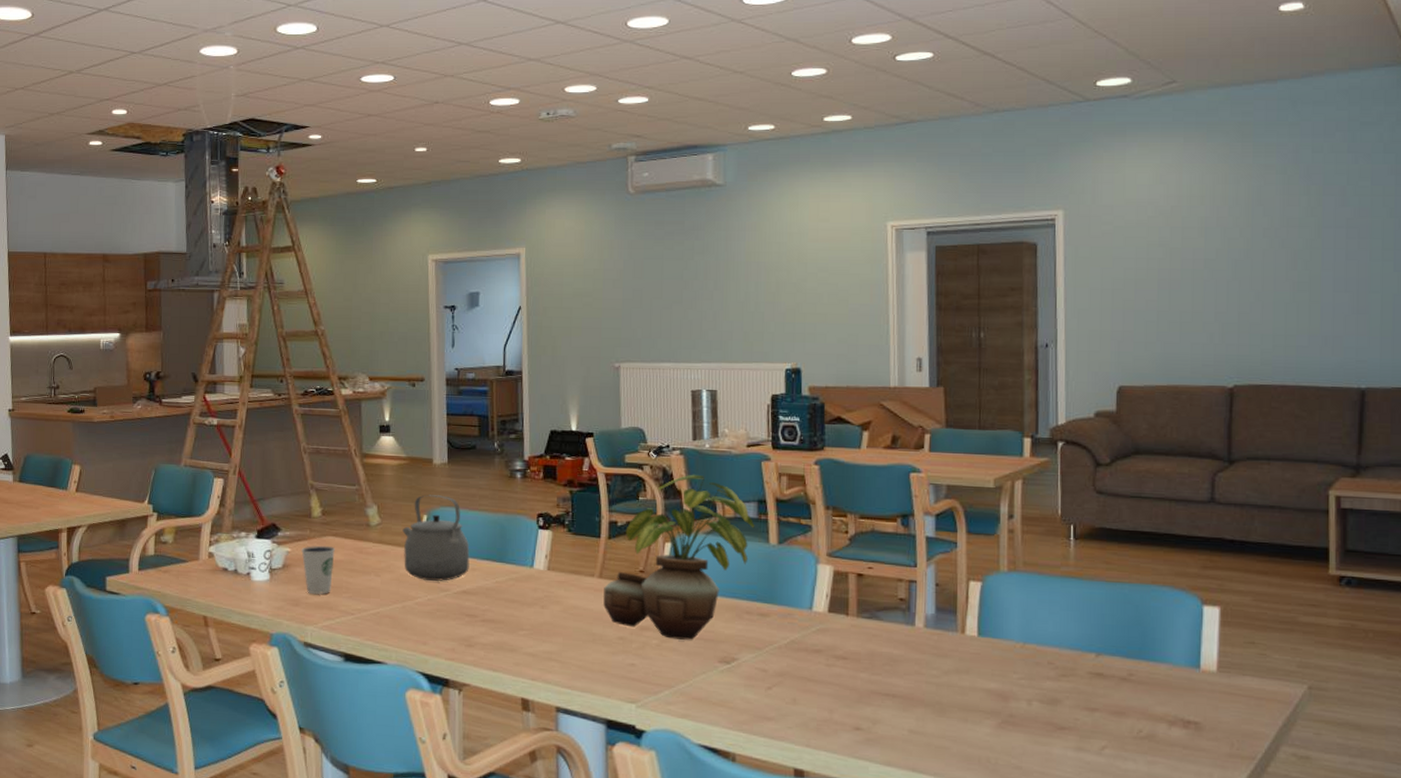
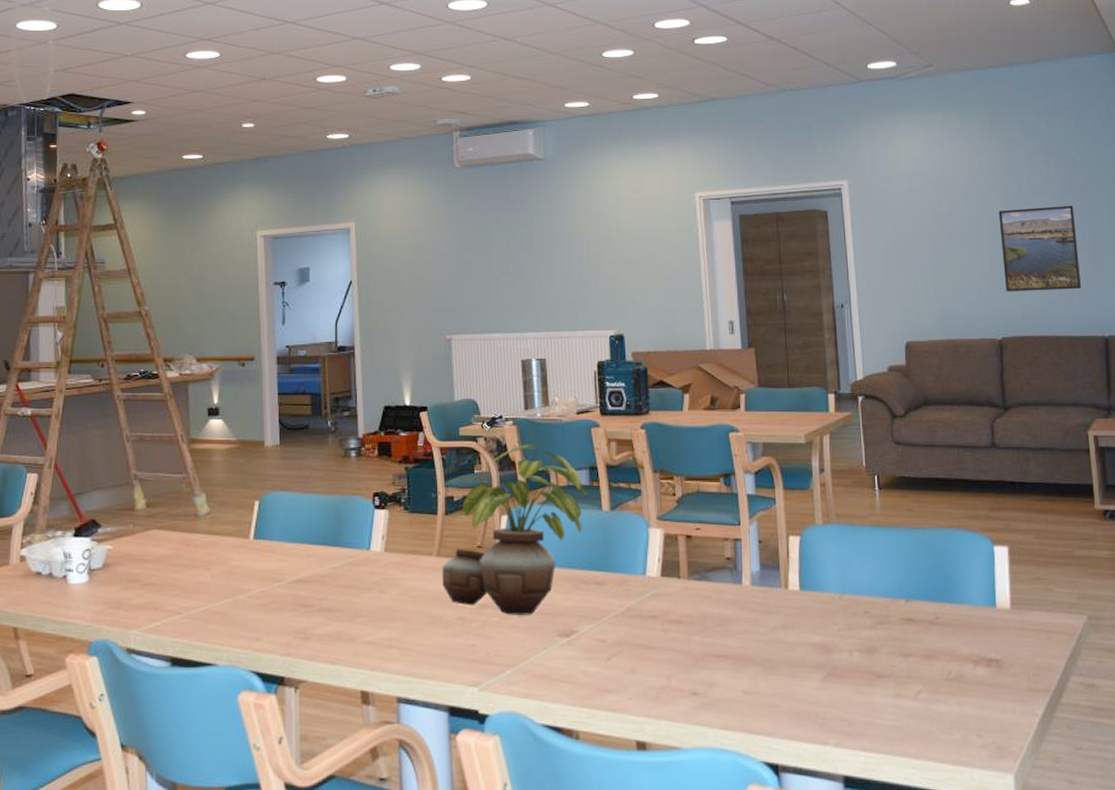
dixie cup: present [301,545,335,594] -> none [124,540,160,594]
tea kettle: present [402,495,470,581] -> none [233,479,304,571]
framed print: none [1242,240,1338,336] -> present [998,205,1082,292]

